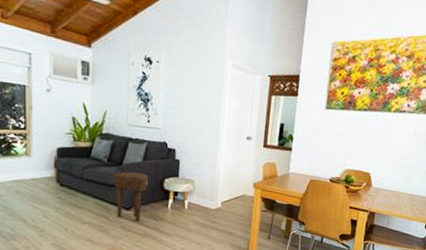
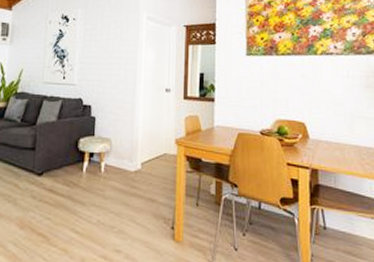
side table: present [114,172,149,222] -> none [27,132,63,189]

